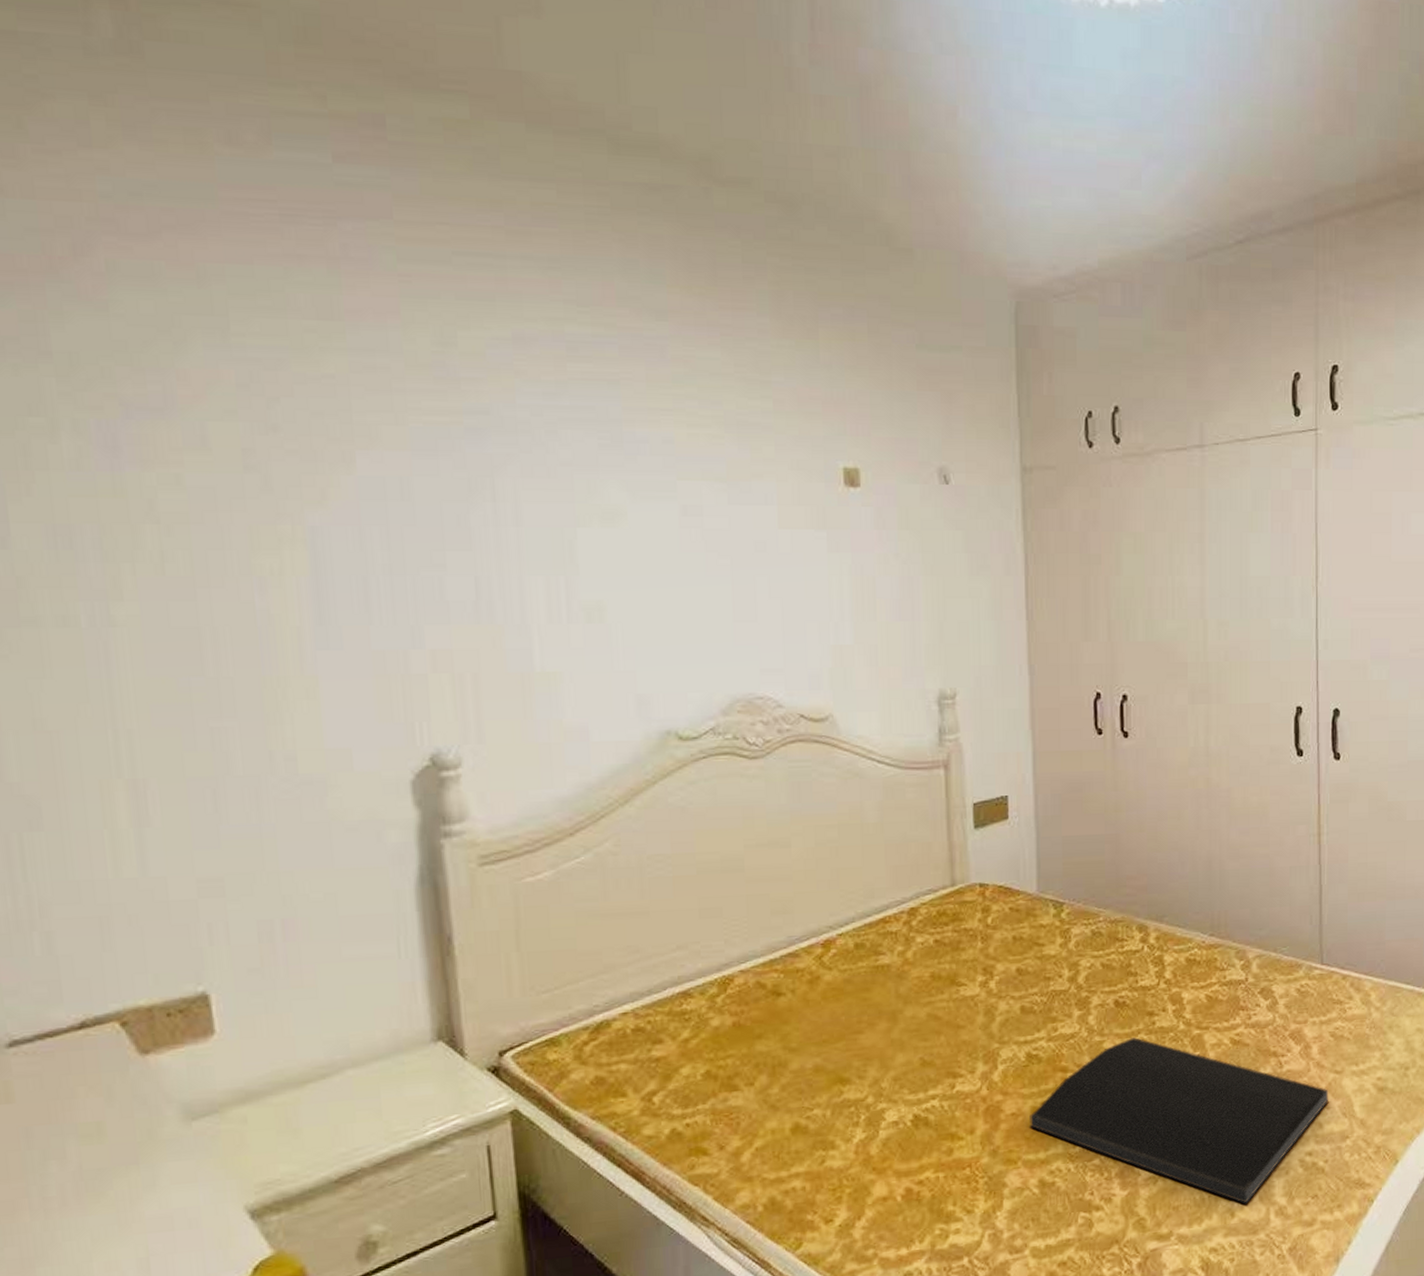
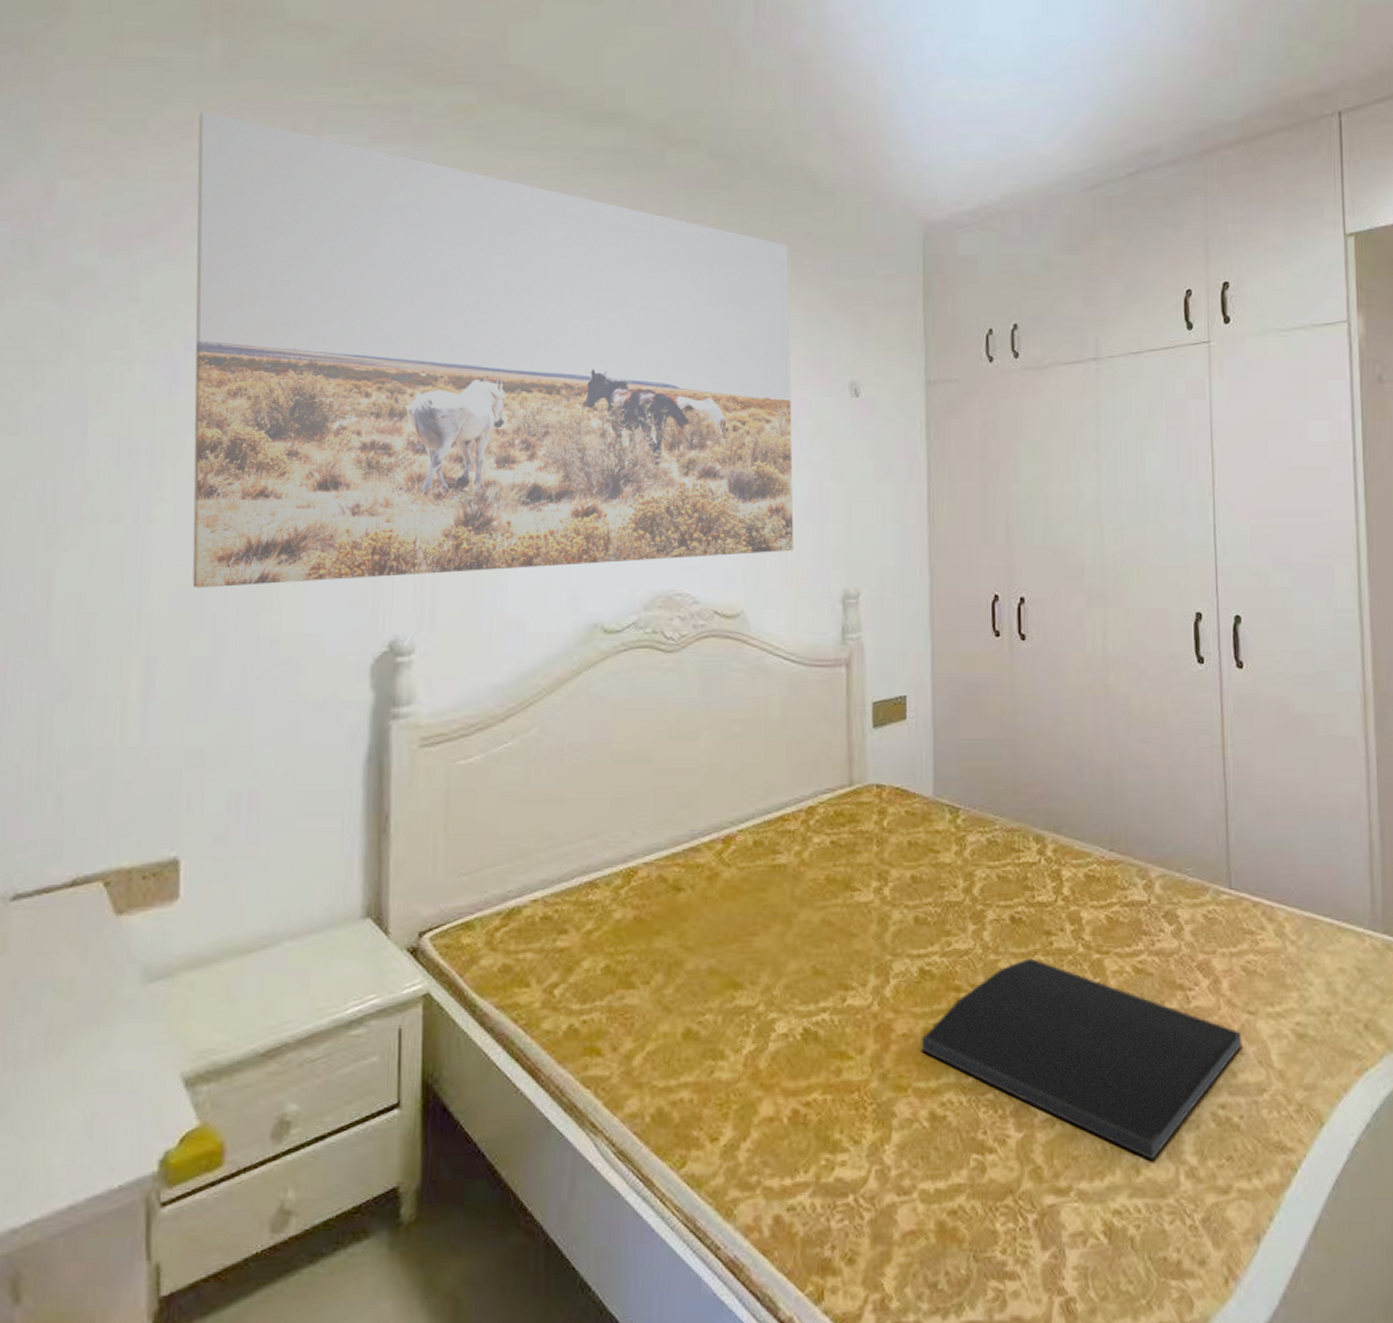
wall art: none [95,109,884,701] -> present [192,110,794,588]

